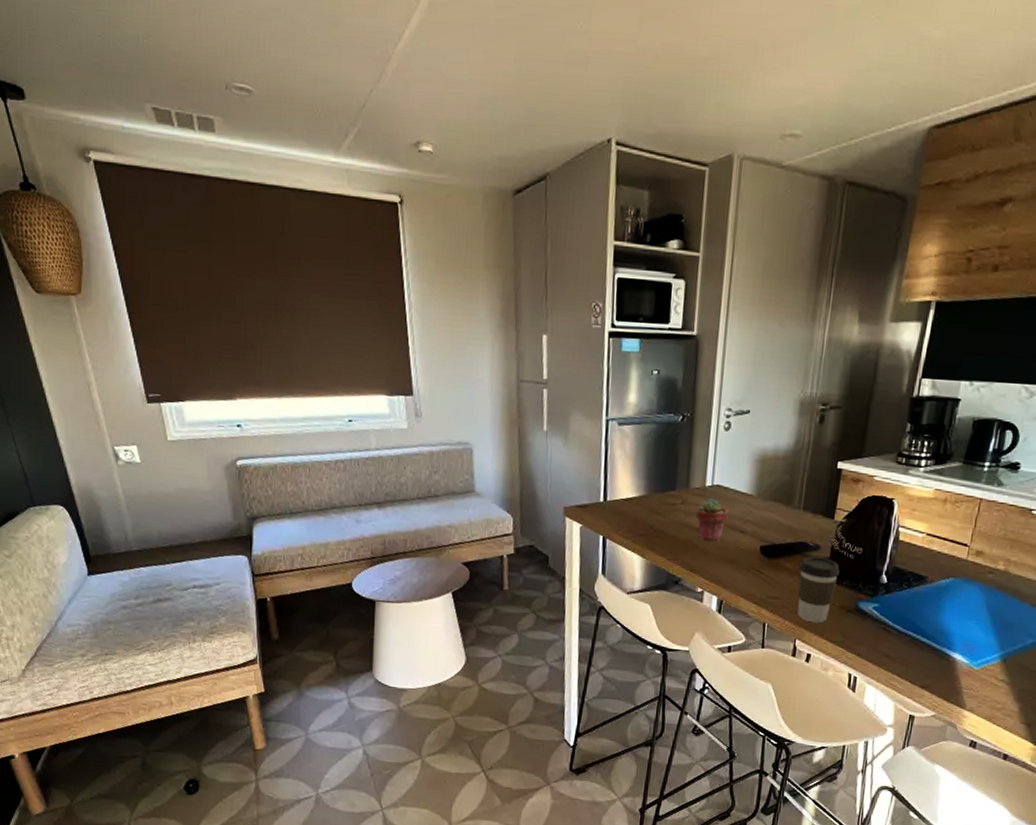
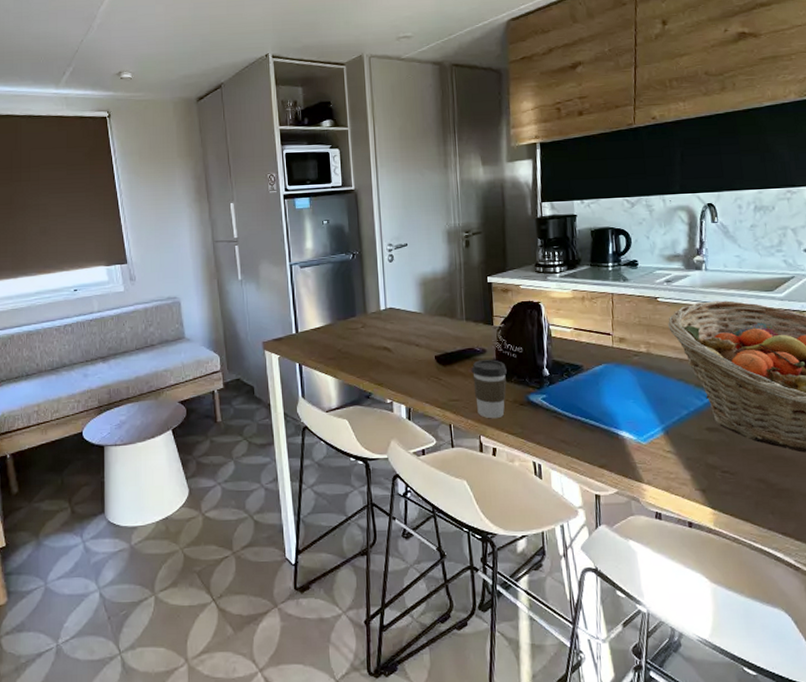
potted succulent: present [695,498,729,541] -> none [375,320,403,356]

